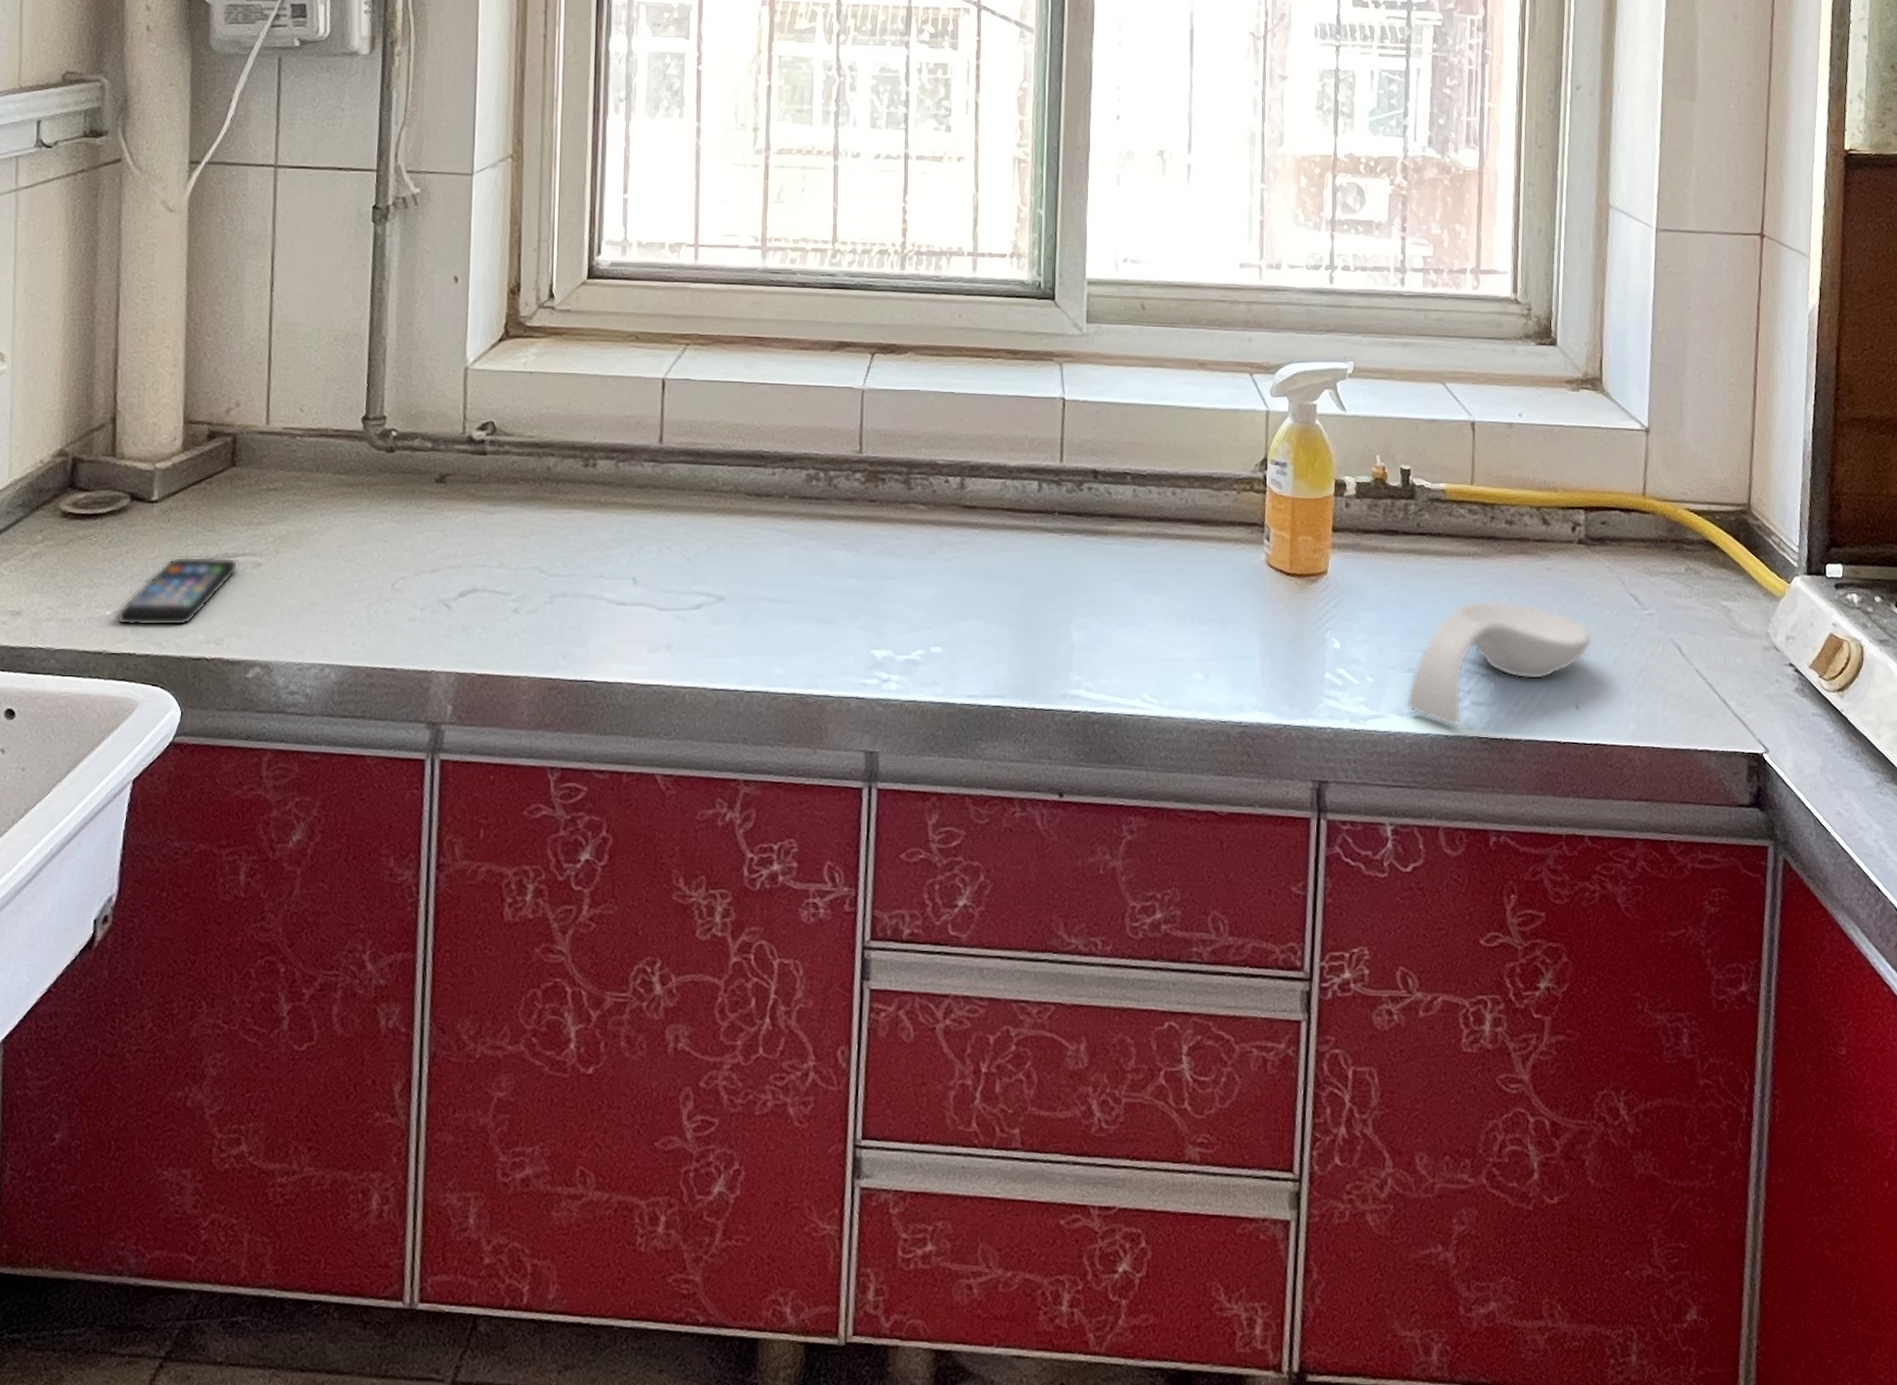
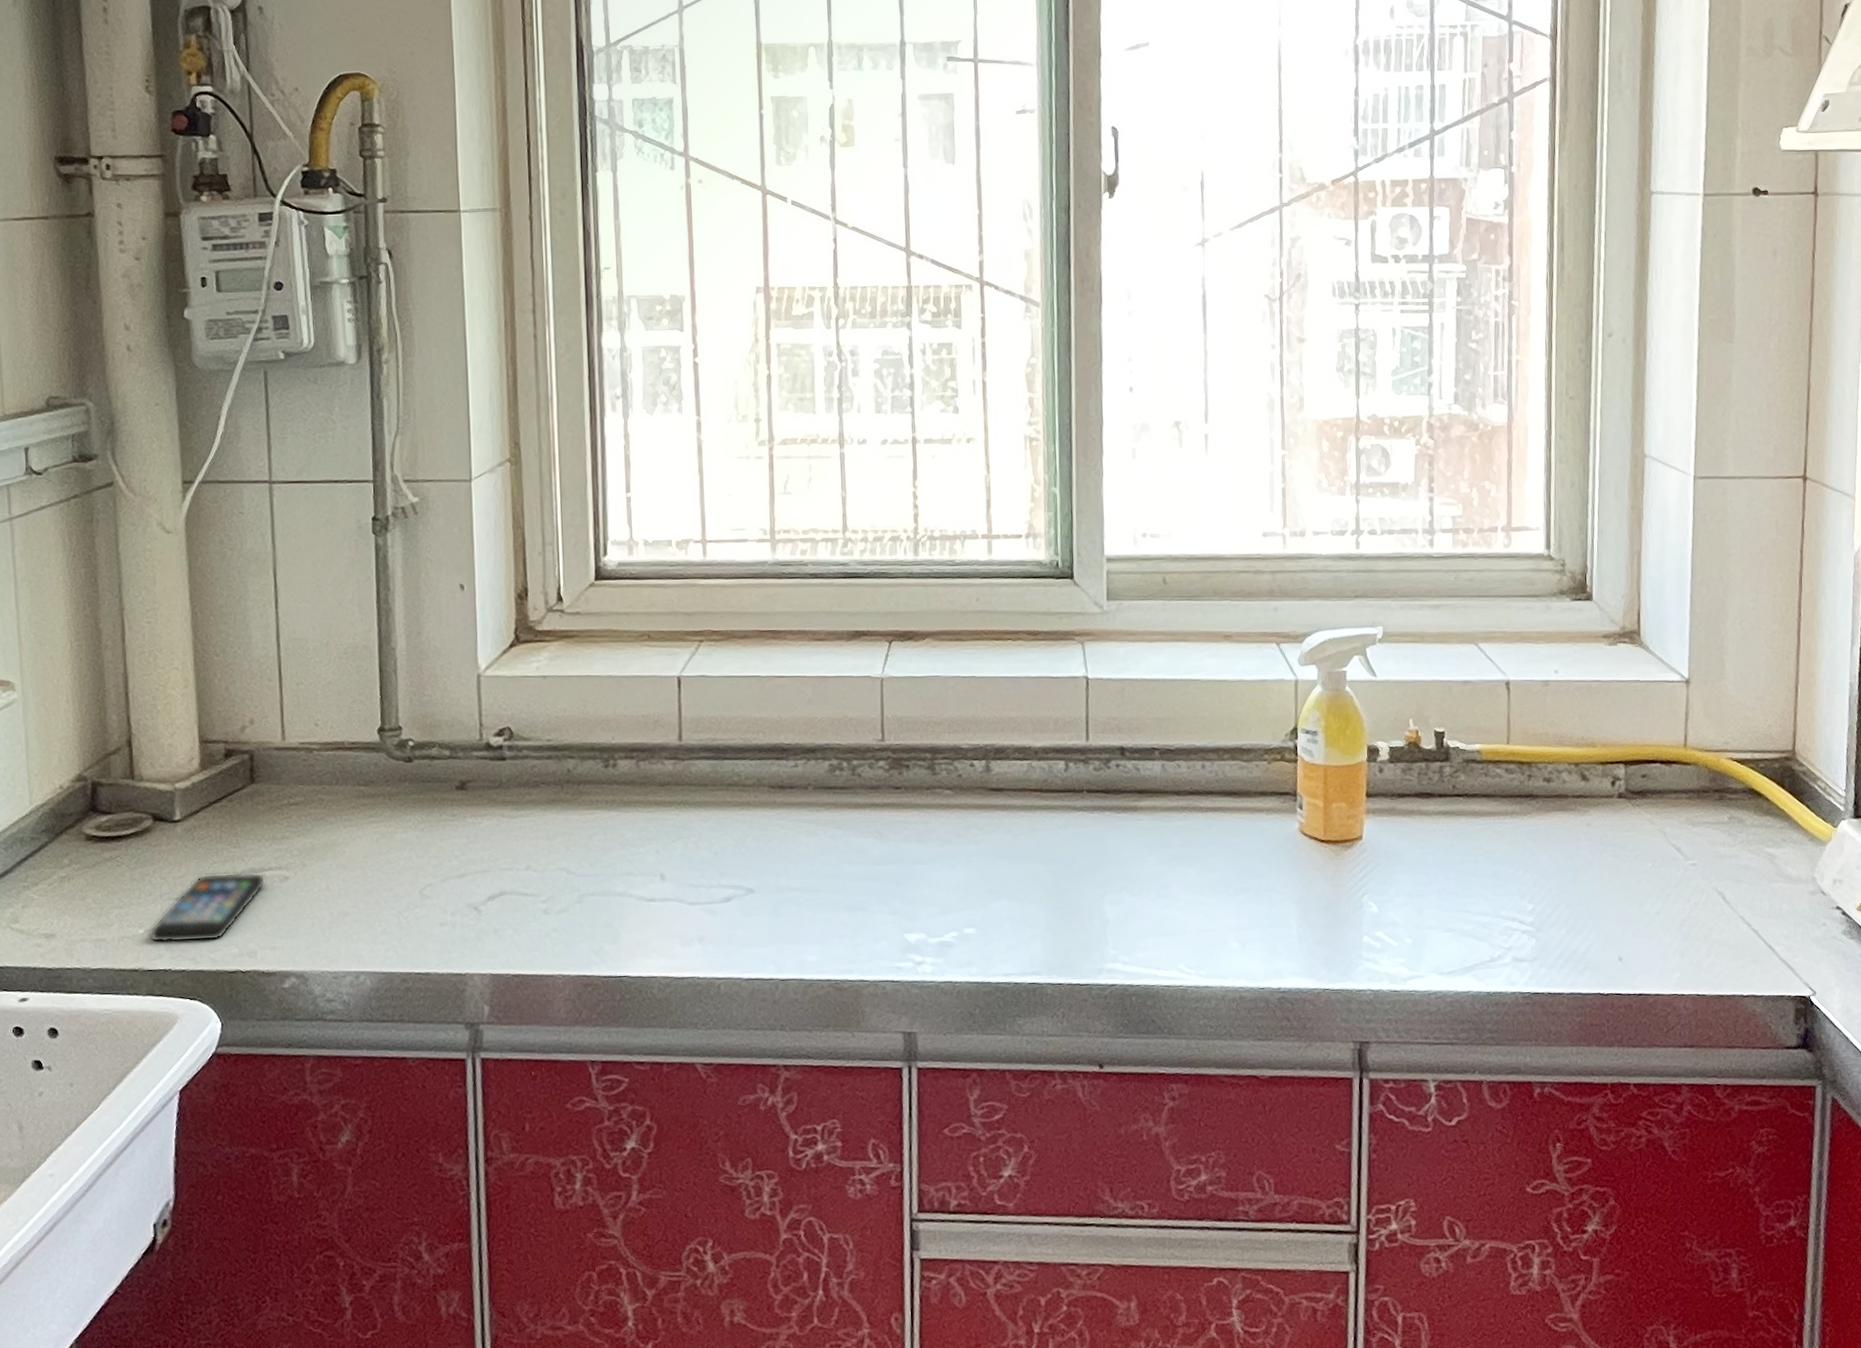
spoon rest: present [1406,601,1593,727] -> none [1446,857,1635,984]

